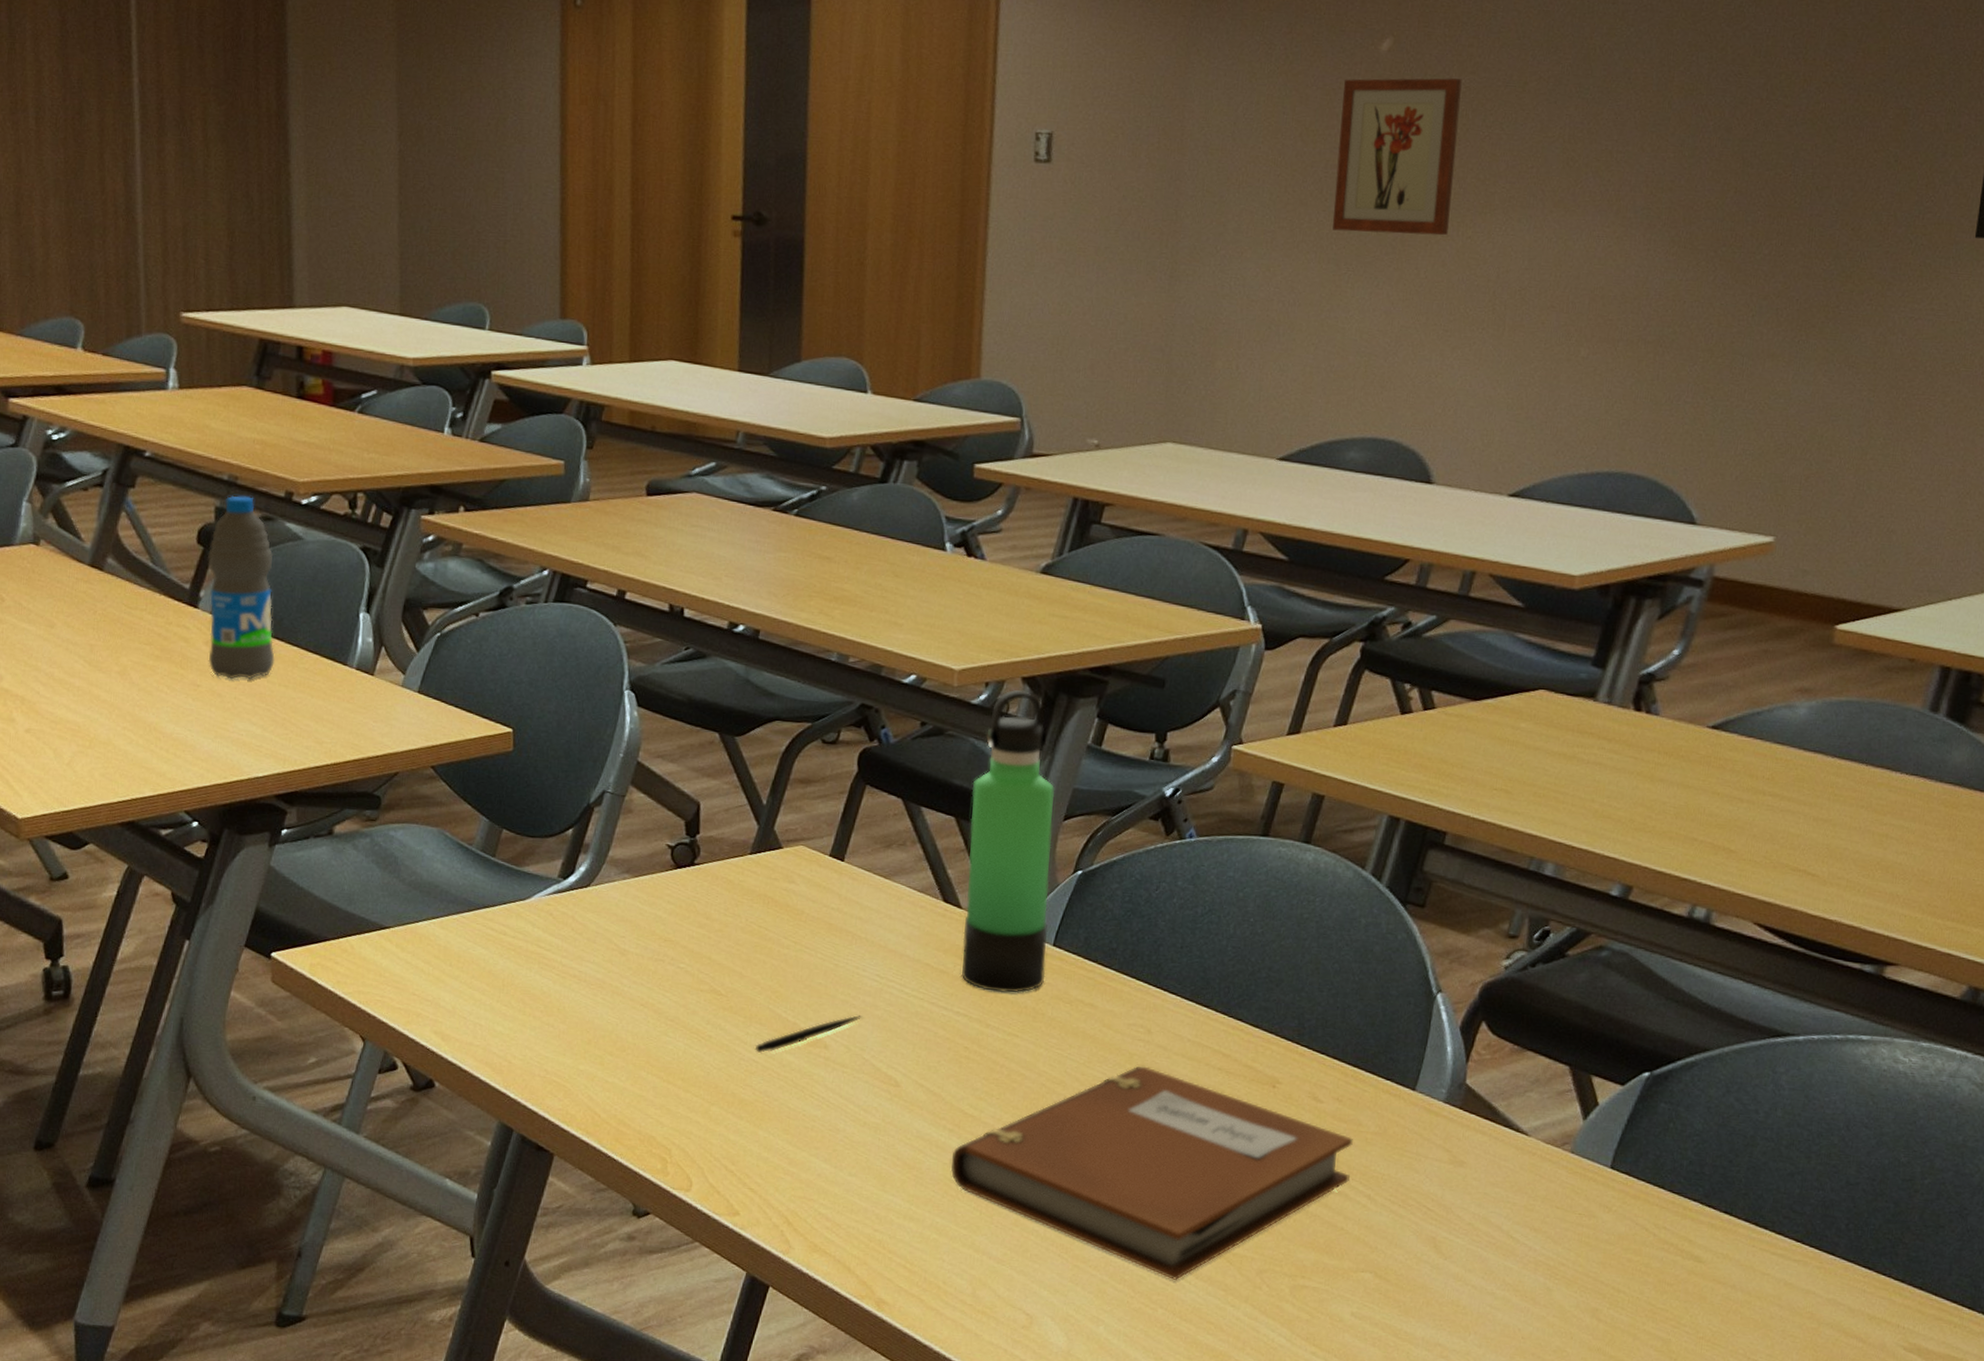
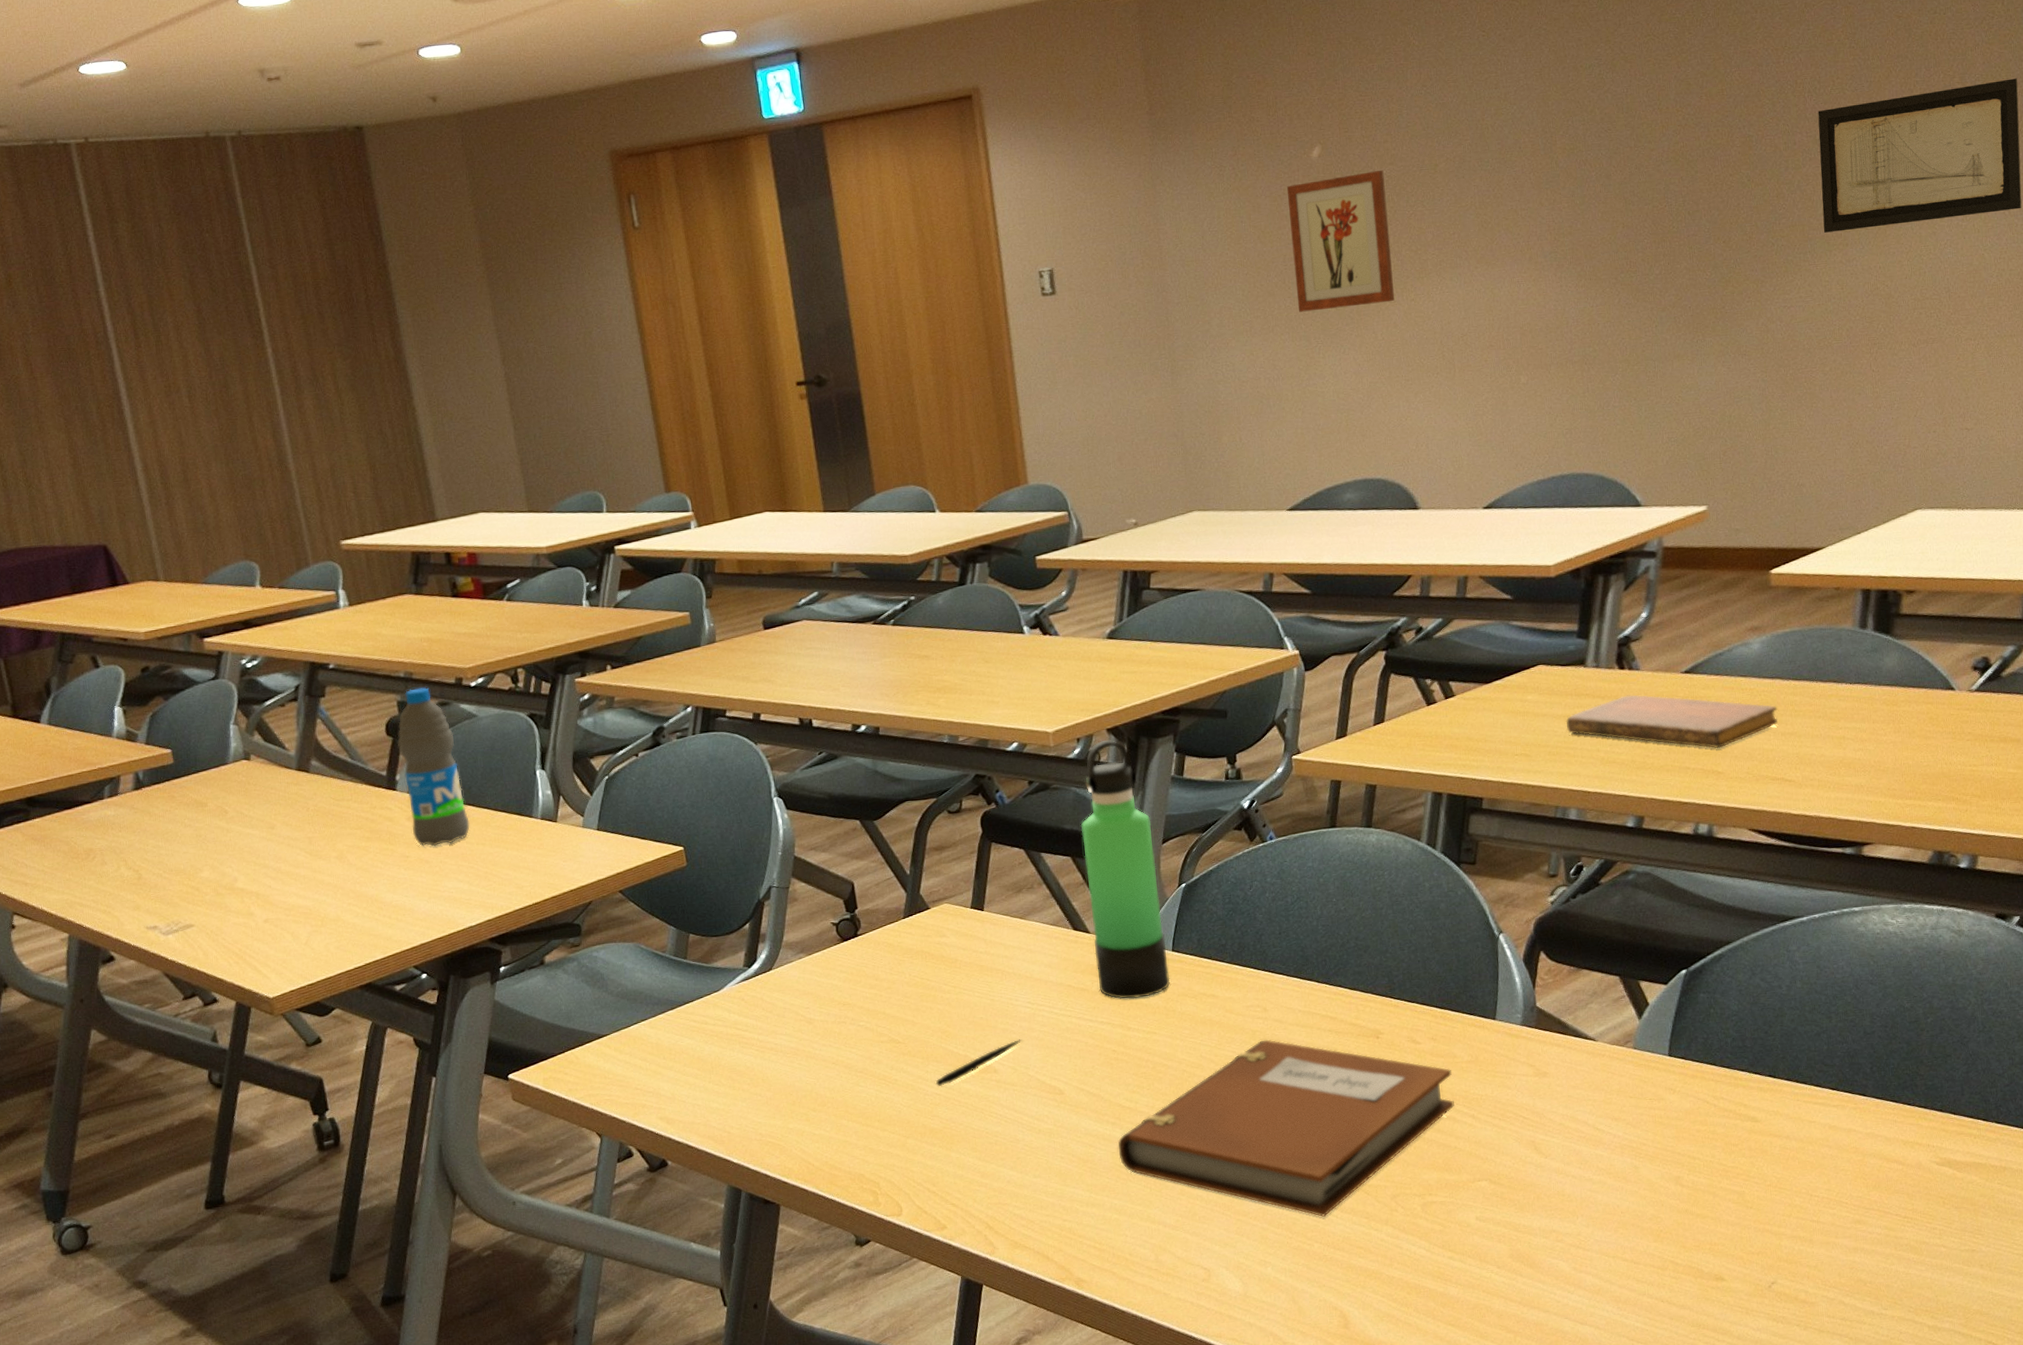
notebook: none [1559,742,1814,824] -> present [1565,694,1778,749]

